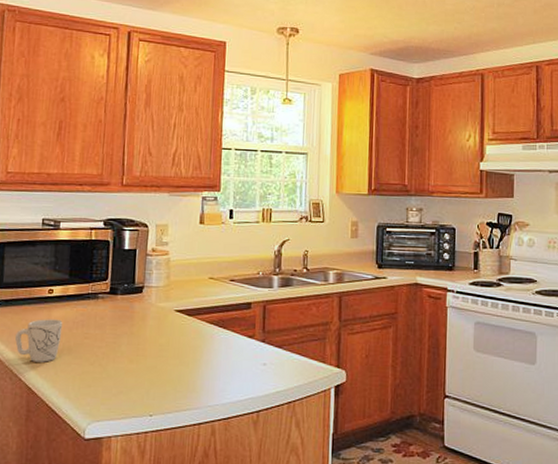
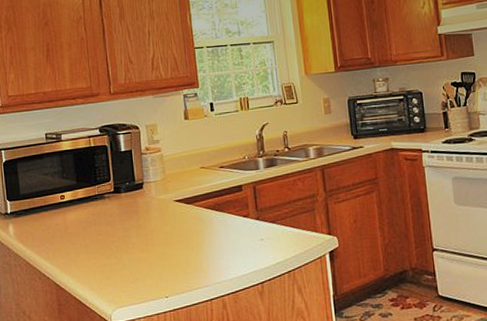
mug: present [14,319,63,362] -> none [37,221,78,261]

